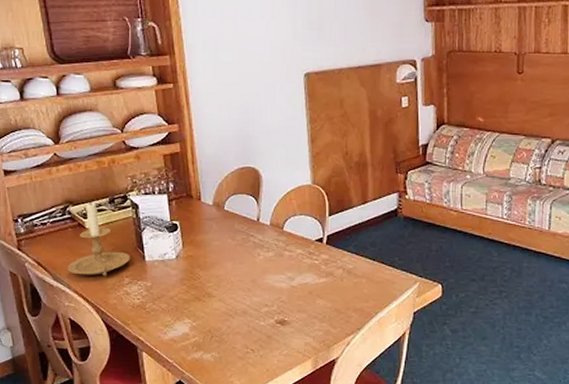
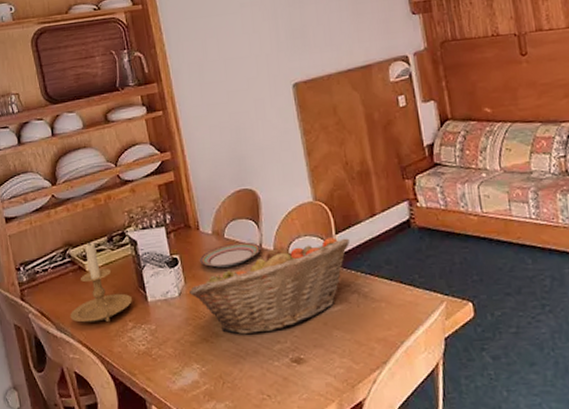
fruit basket: none [187,218,341,297] -> present [189,237,350,335]
plate: none [199,215,258,236] -> present [200,242,261,268]

